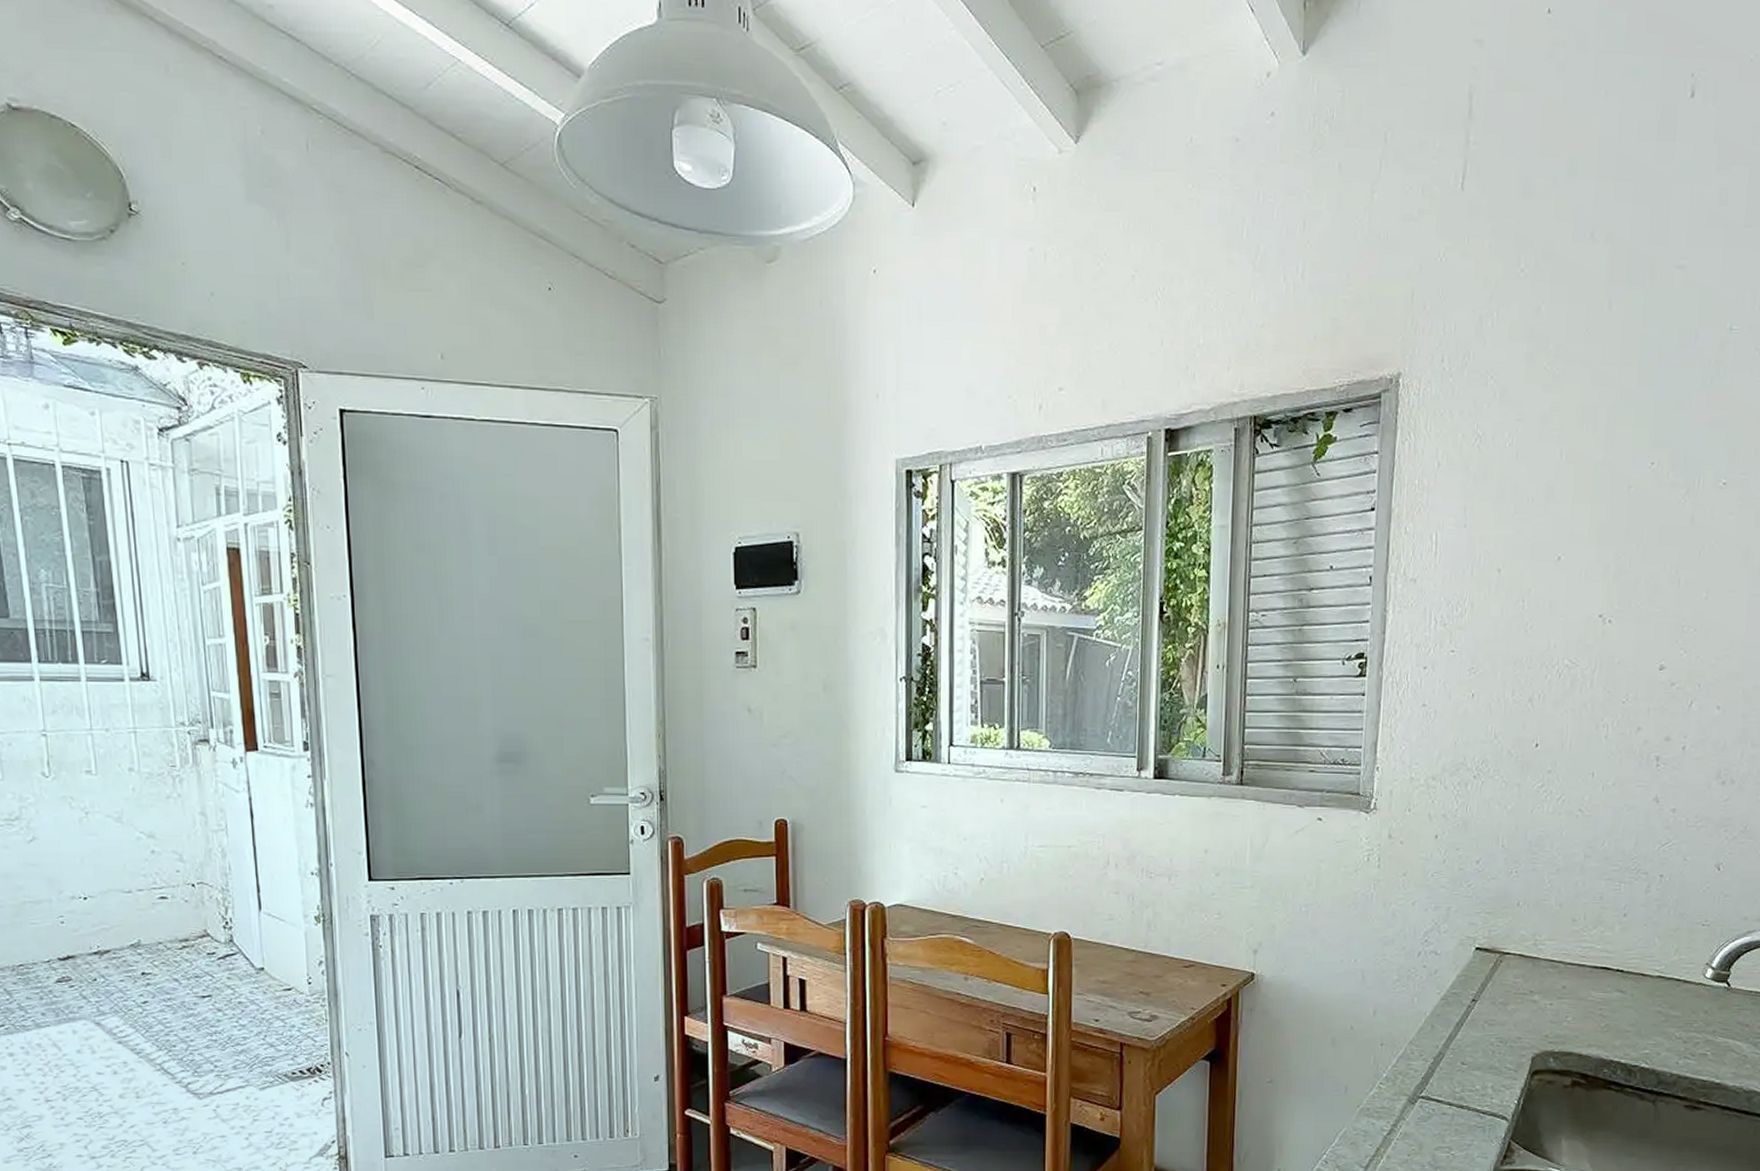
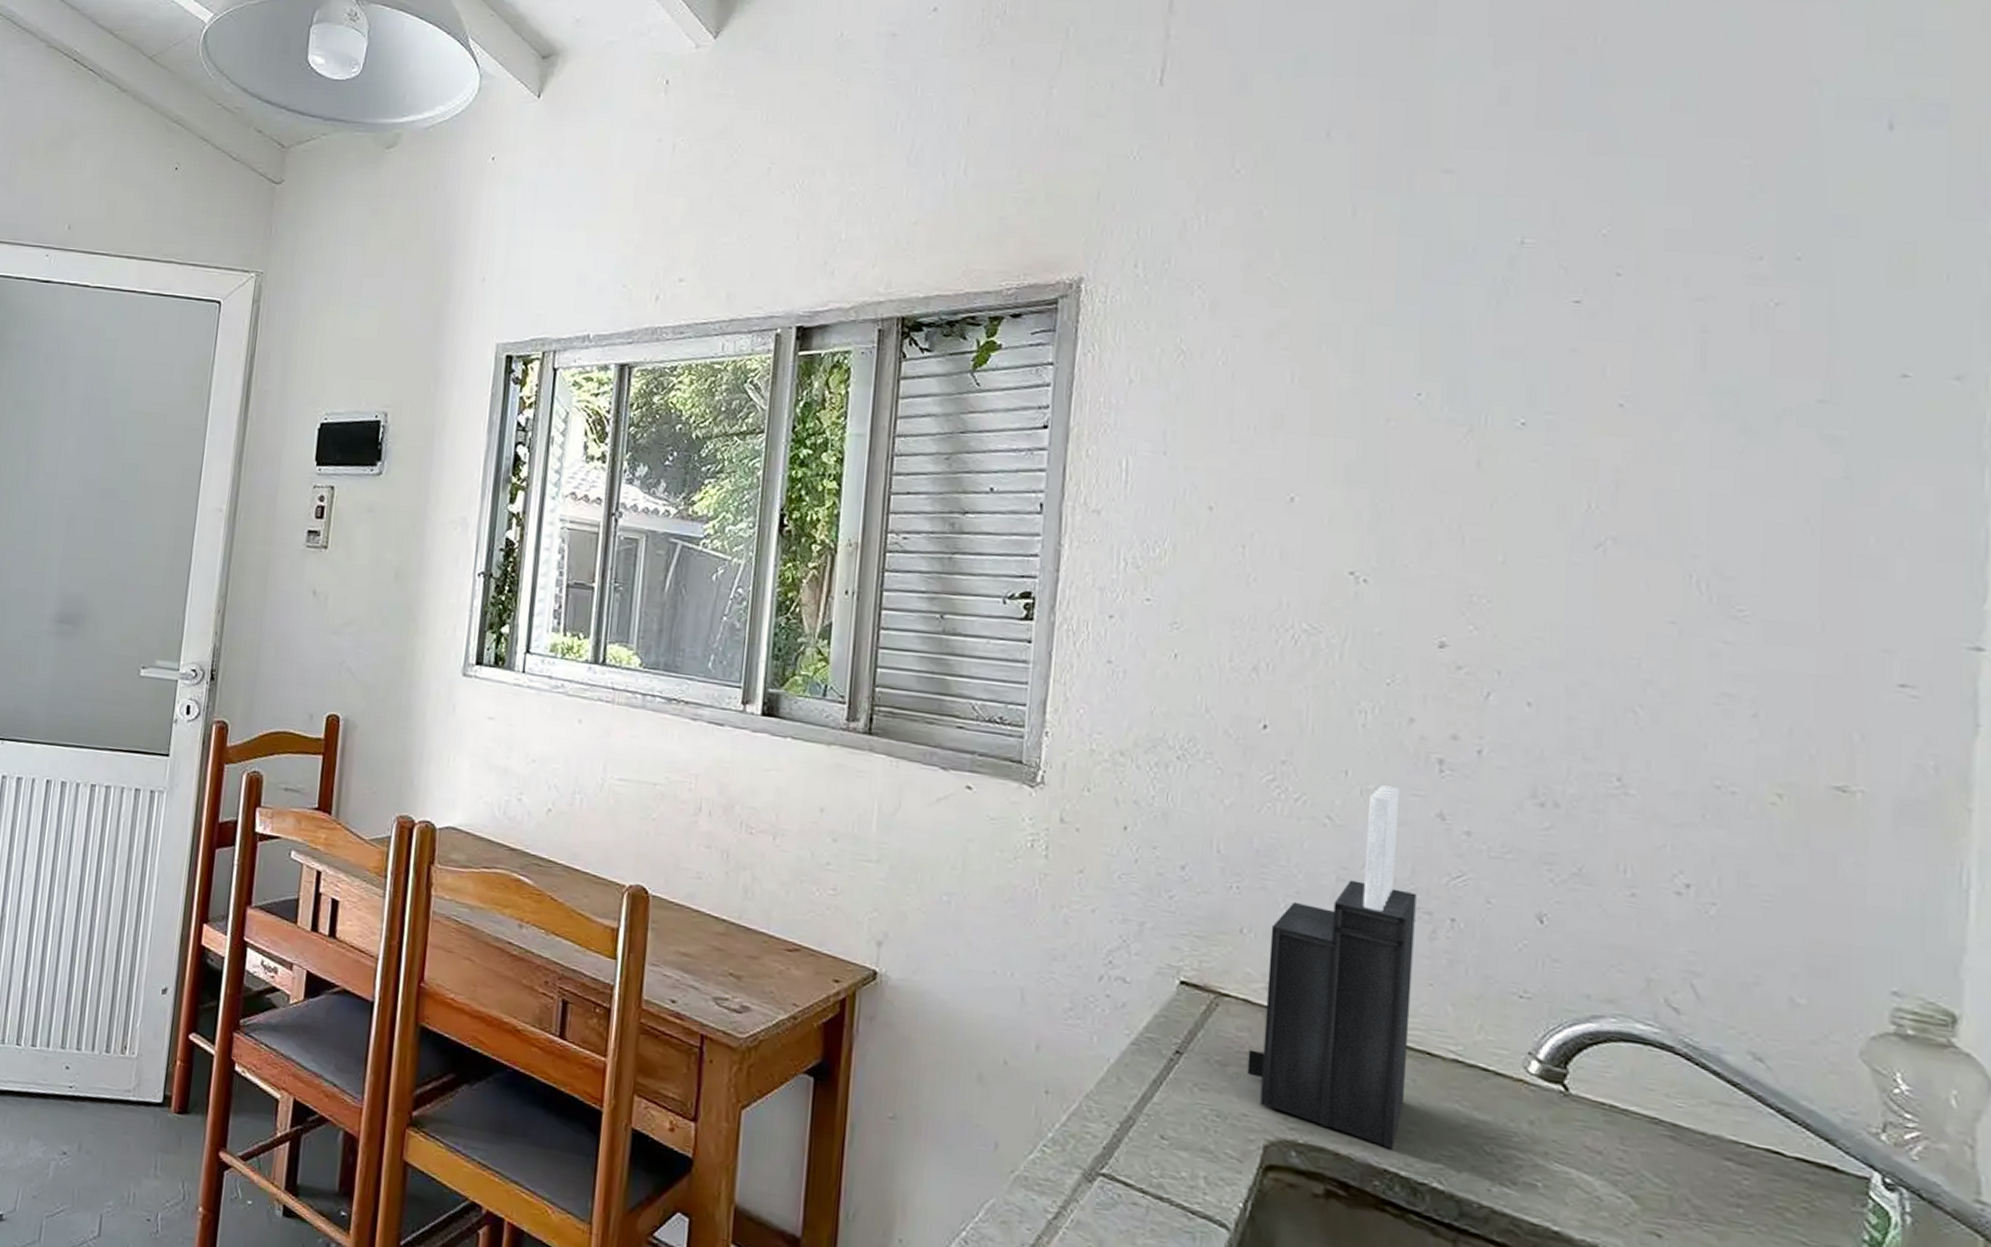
knife block: none [1521,781,1638,1046] -> present [1247,785,1417,1150]

